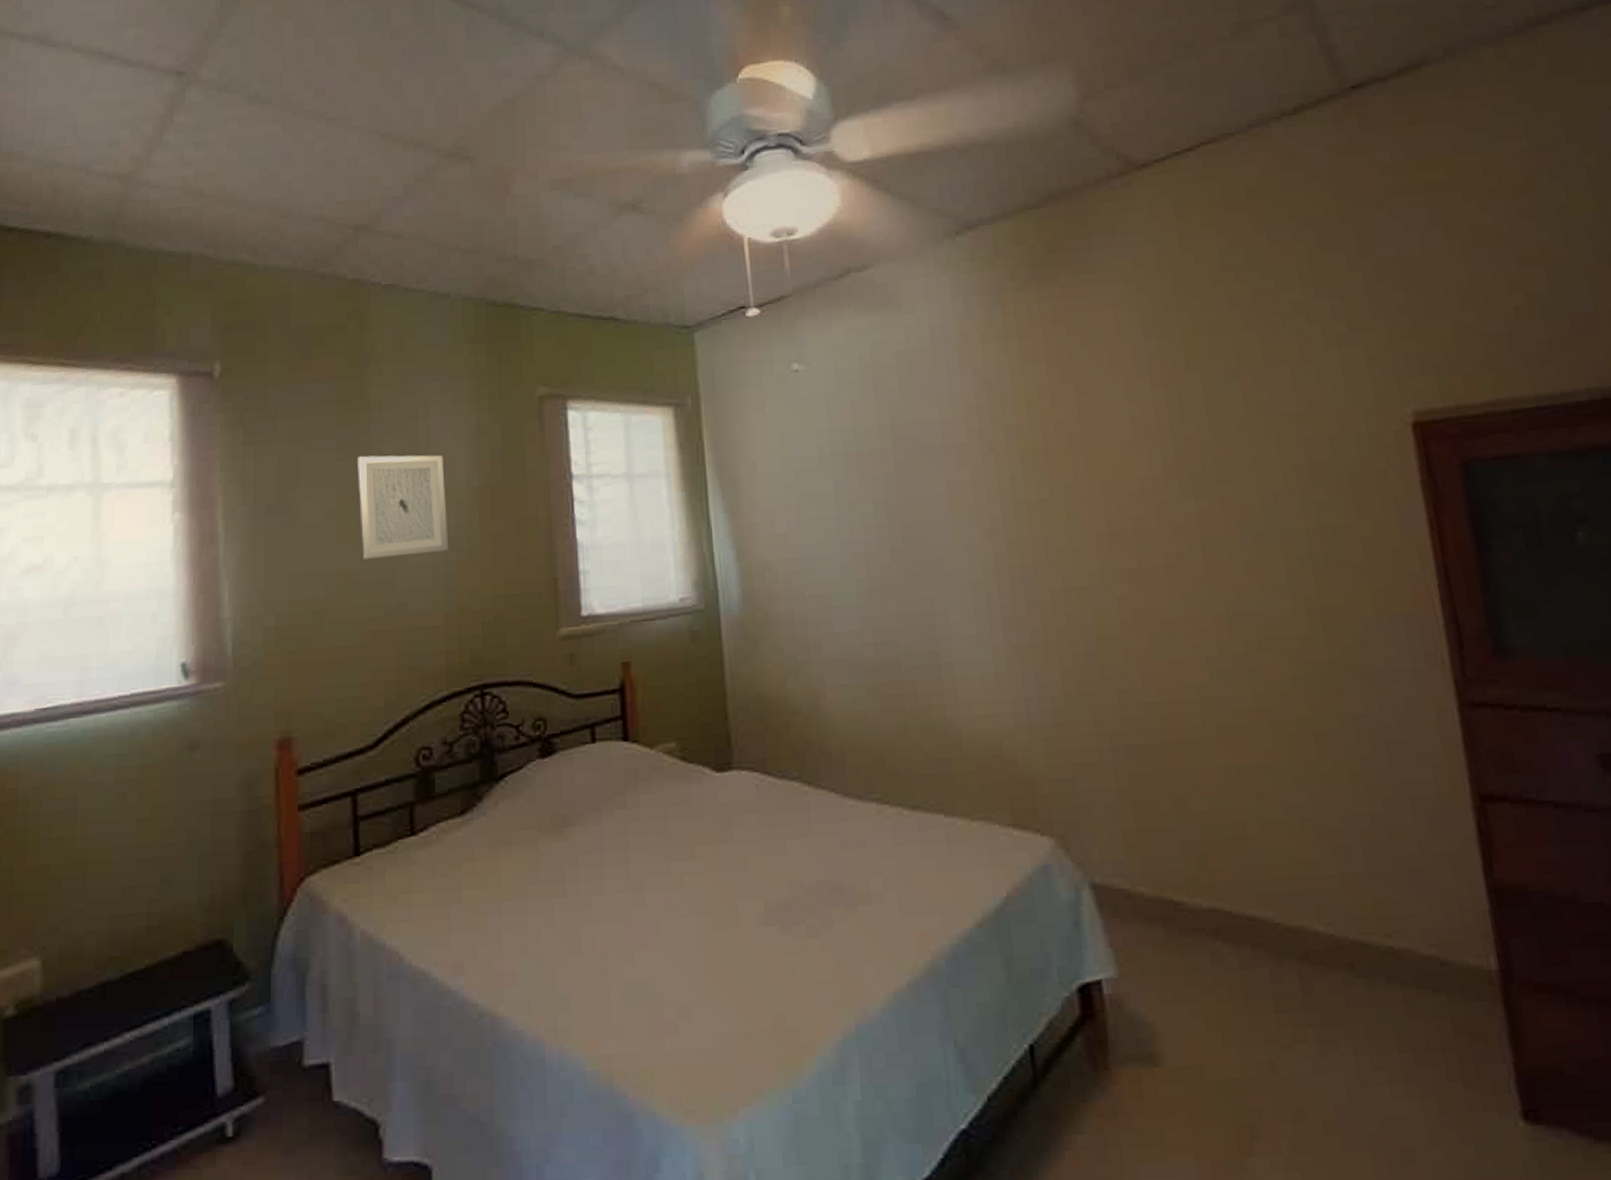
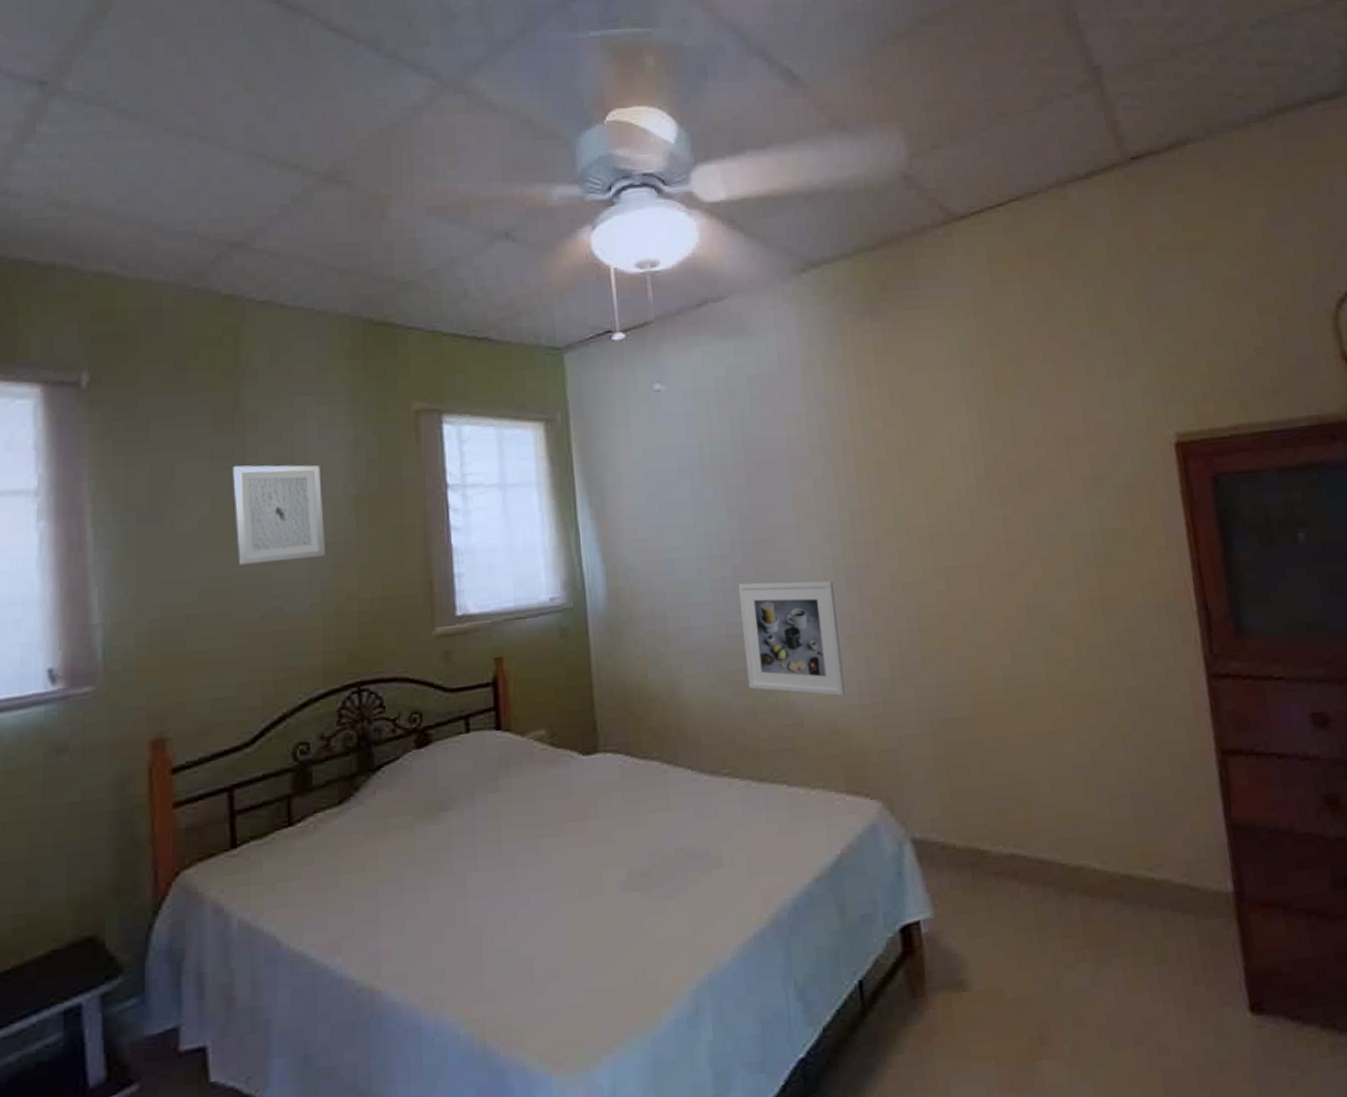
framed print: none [886,582,1011,715] -> present [738,580,845,696]

